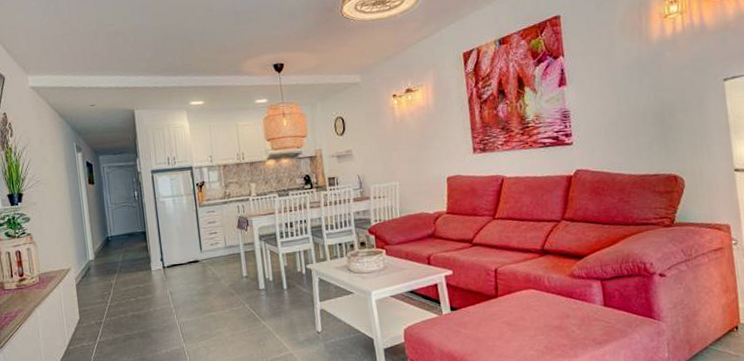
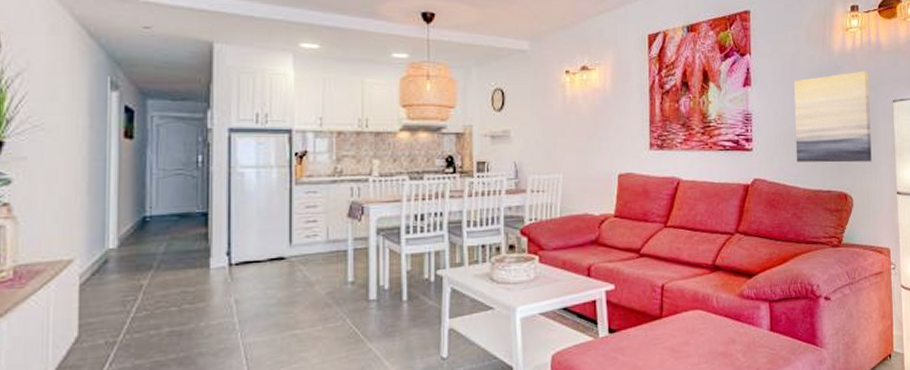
wall art: none [610,54,703,151] -> present [793,71,872,163]

